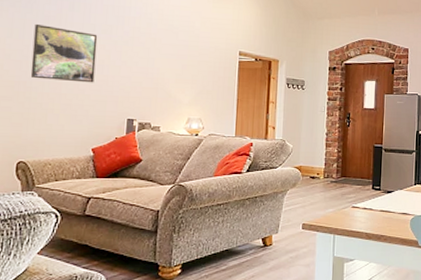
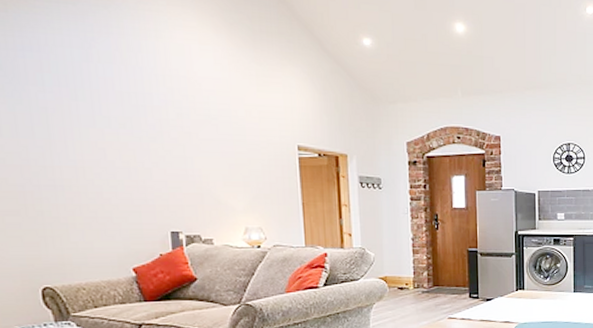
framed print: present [30,23,98,83] -> none [29,117,121,190]

